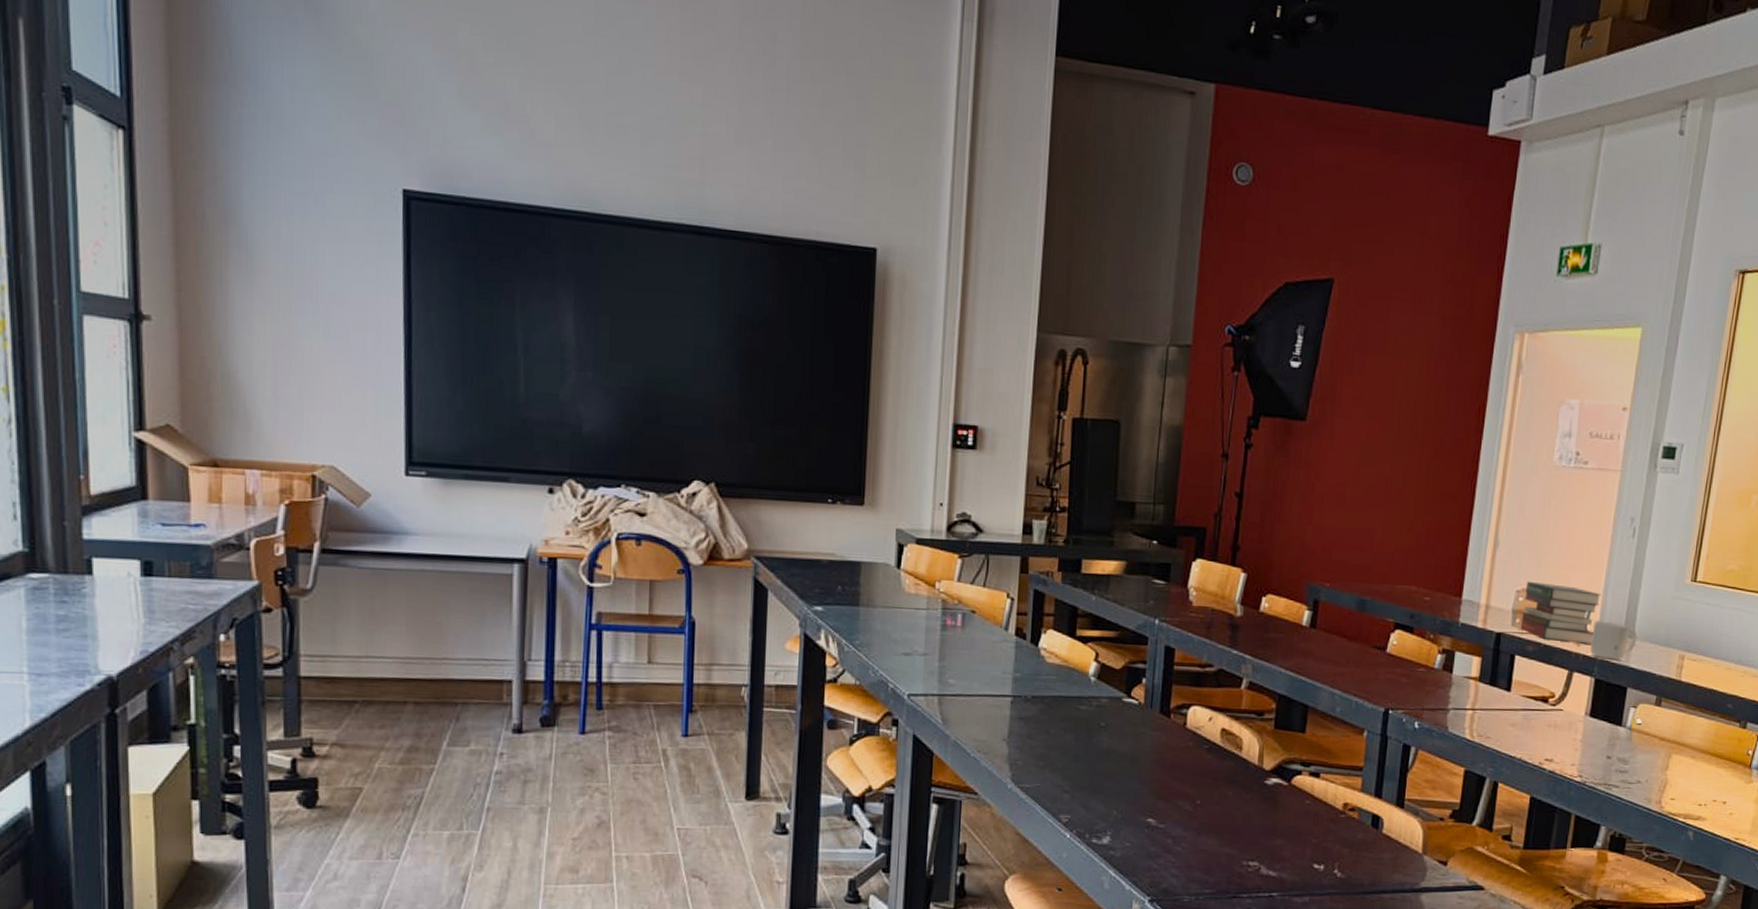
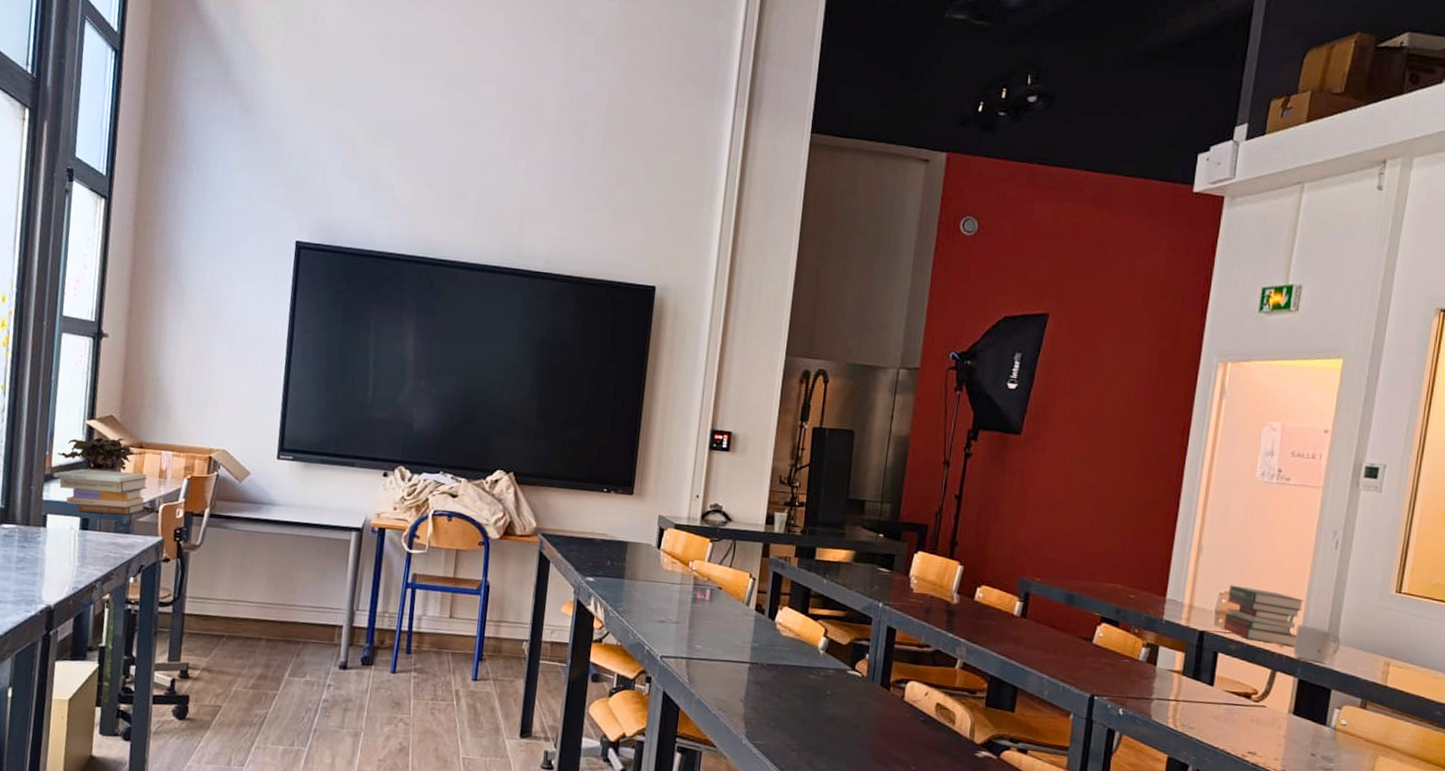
books: none [94,496,230,555] -> present [53,468,147,515]
potted plant: none [97,454,224,500] -> present [58,437,147,473]

